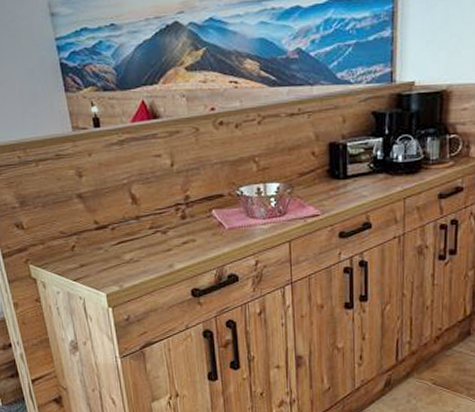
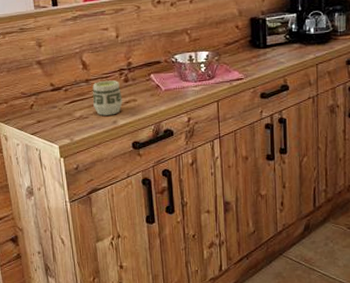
cup: none [144,216,180,259] -> present [92,80,123,116]

